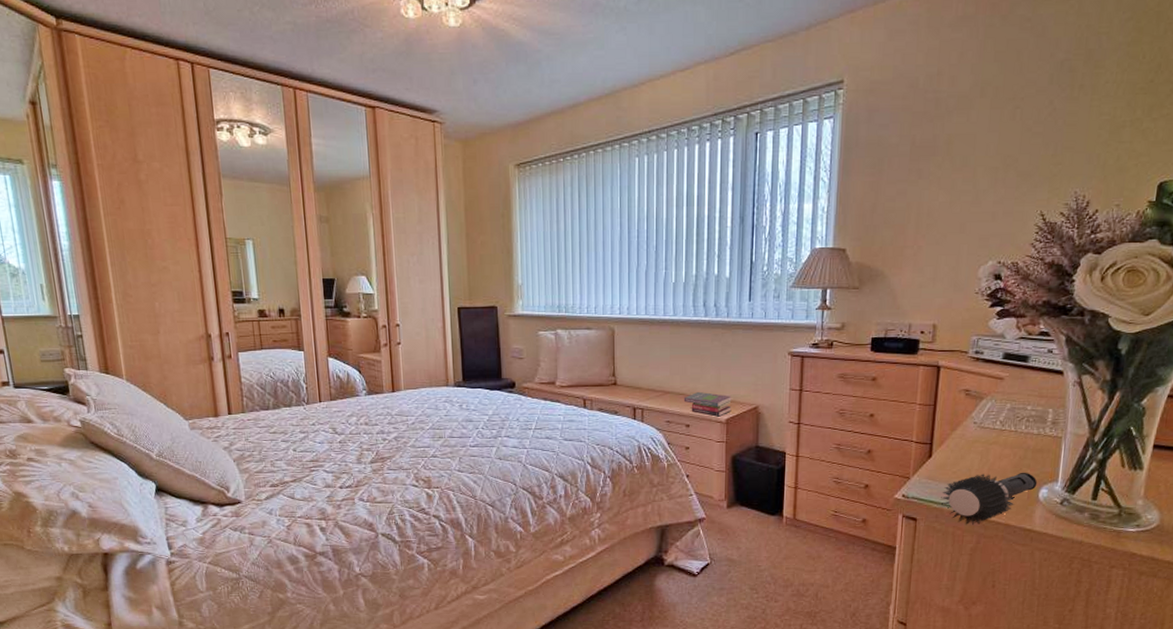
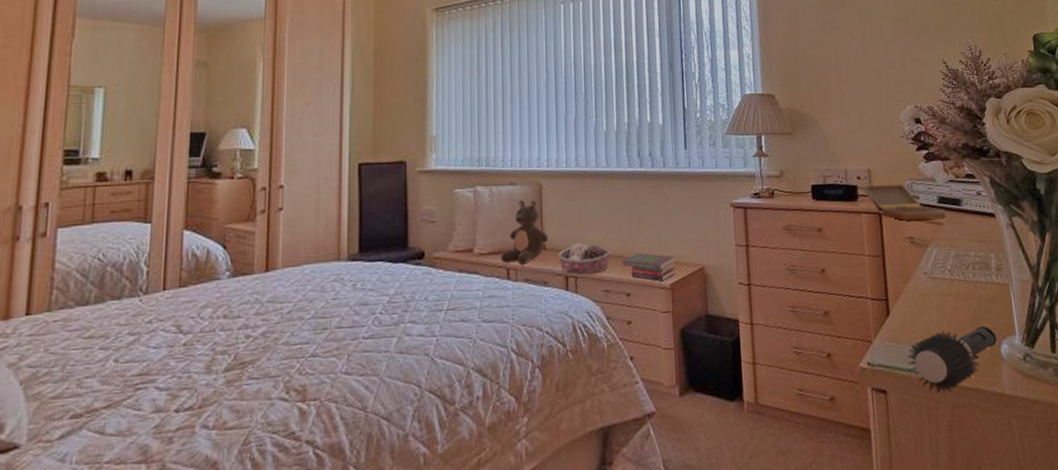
teddy bear: none [578,342,620,397] -> present [500,200,549,265]
decorative basket: none [628,381,673,408] -> present [558,242,610,276]
jewelry box: none [924,339,1010,375] -> present [862,184,946,221]

